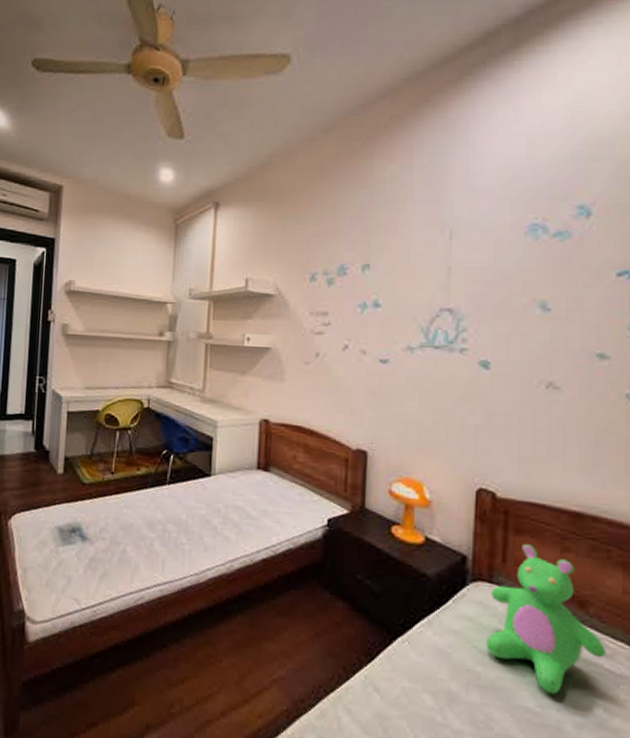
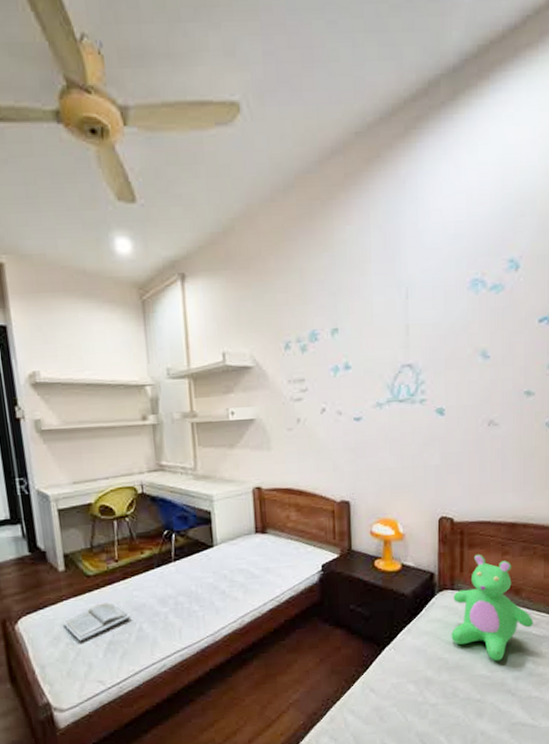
book: none [52,514,117,552] -> present [63,602,131,642]

